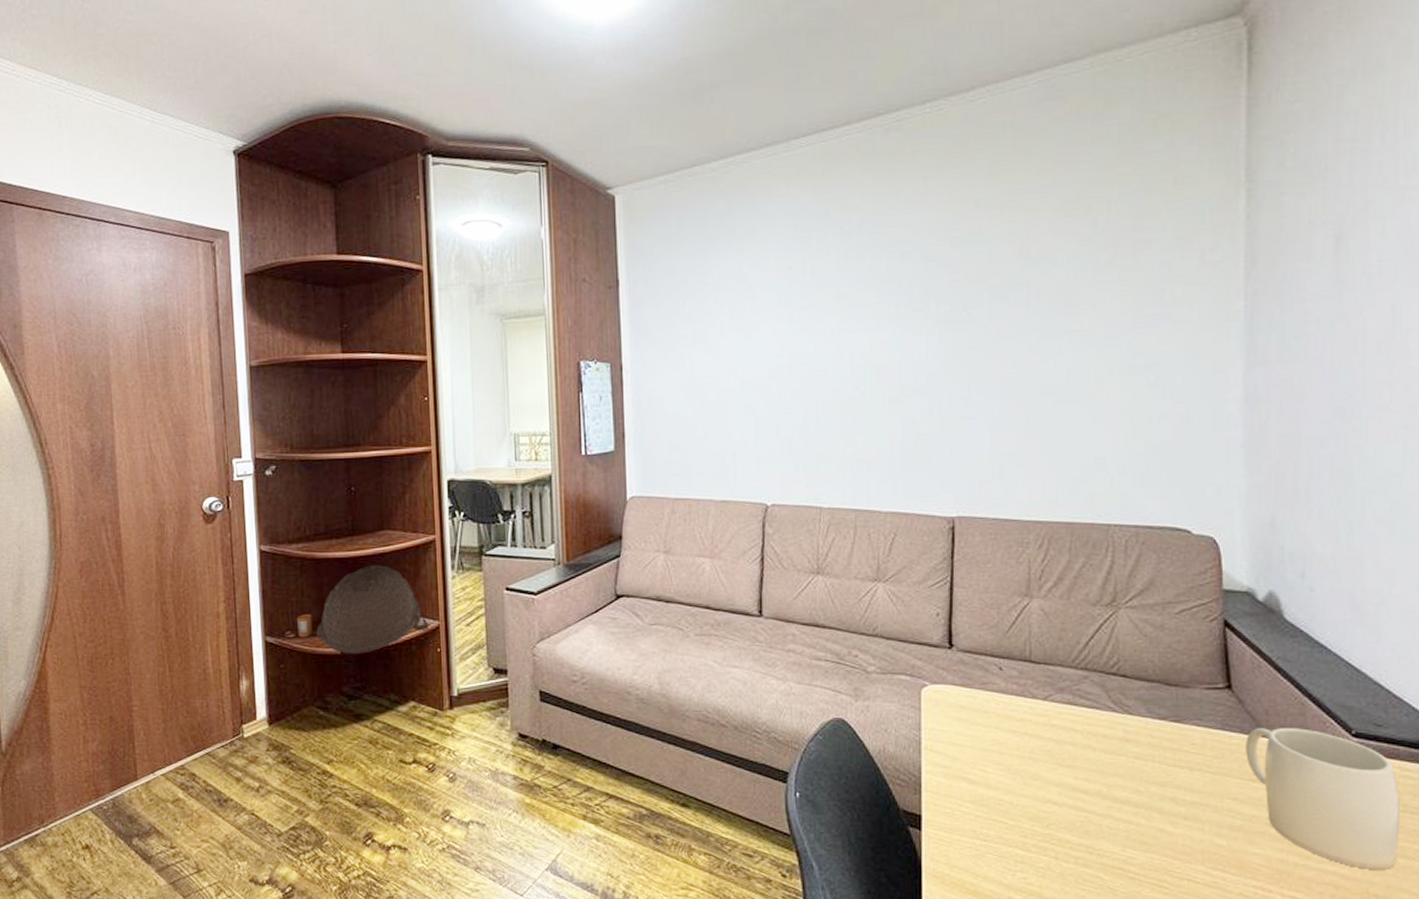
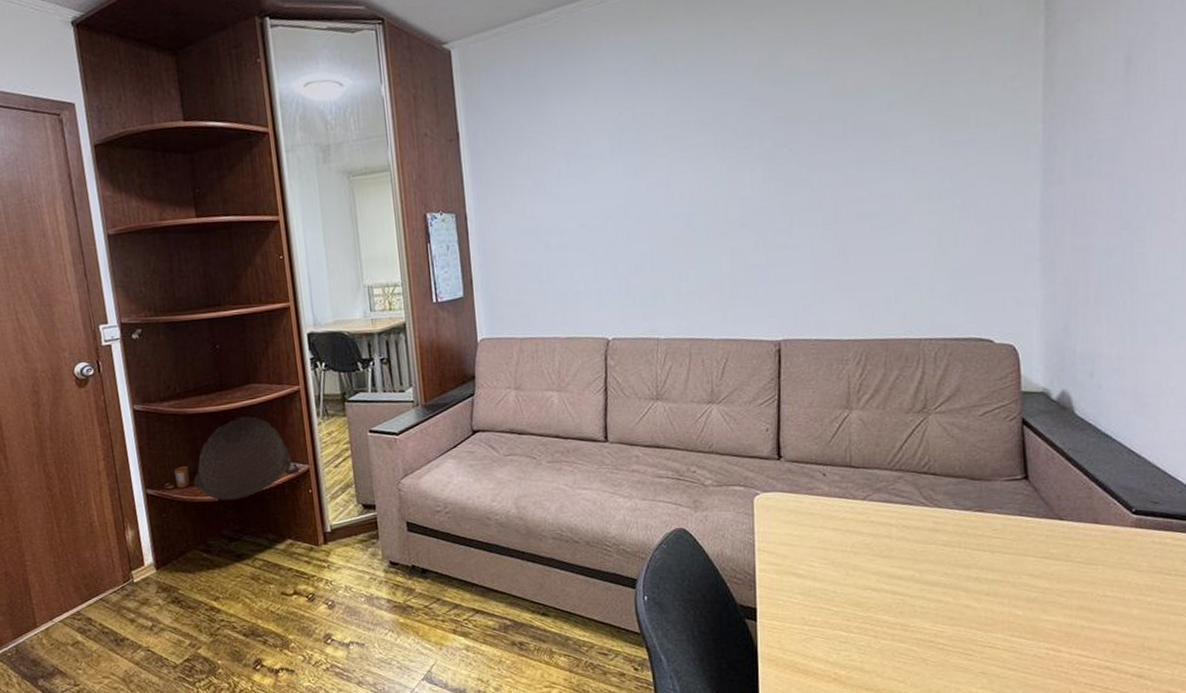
mug: present [1246,728,1400,870] -> none [1040,509,1172,627]

